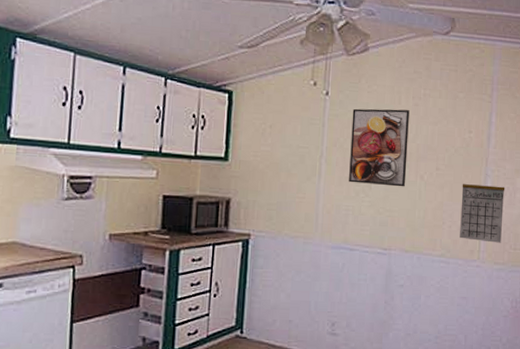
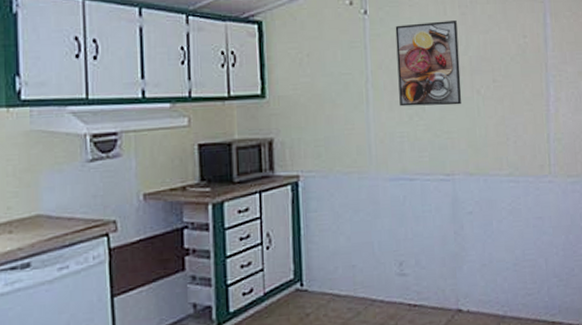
calendar: present [460,174,505,243] -> none [522,80,572,154]

